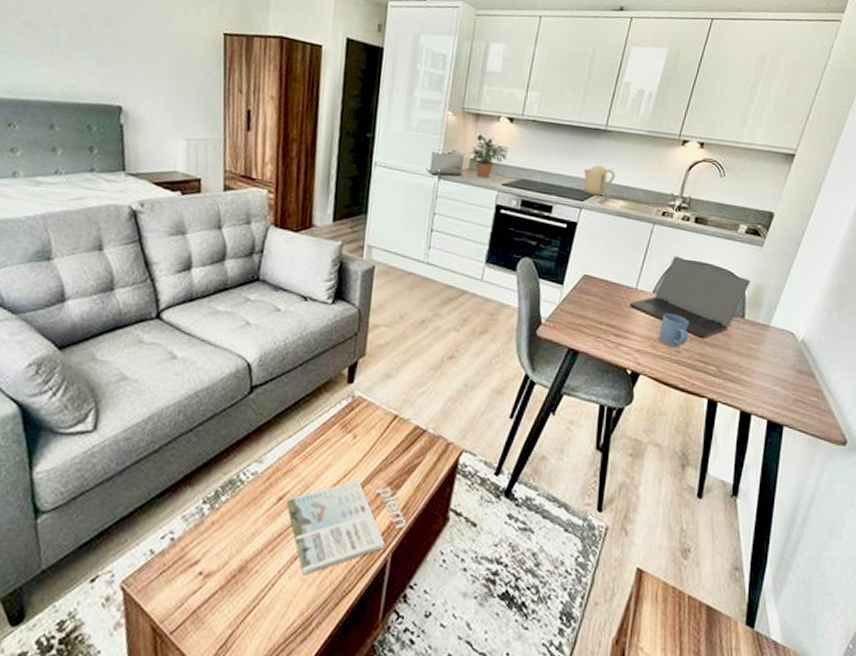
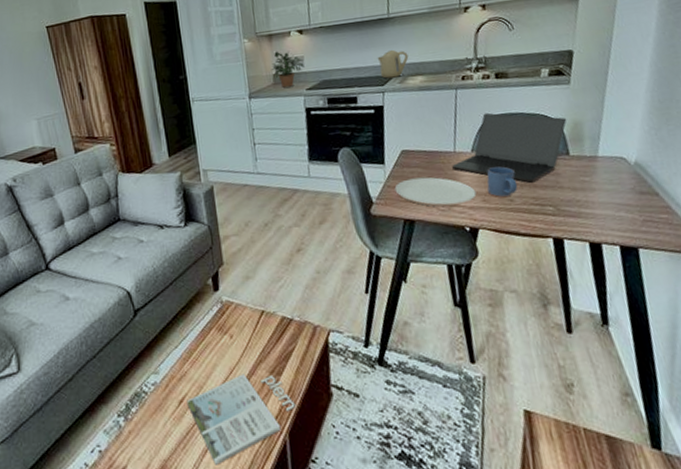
toaster: present [426,149,465,177] -> none [236,70,269,97]
plate: none [567,306,647,346] -> present [394,177,477,207]

